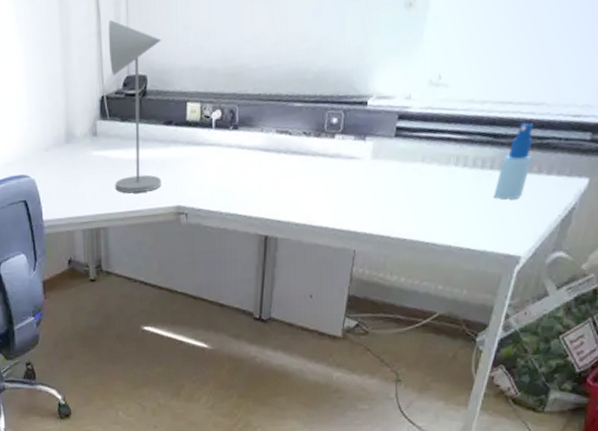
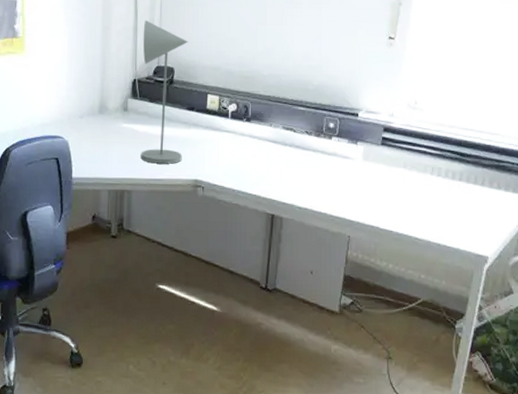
spray bottle: present [493,122,533,200] -> none [463,147,492,208]

